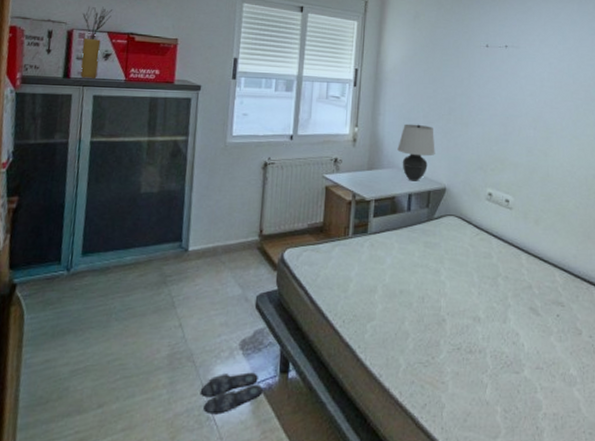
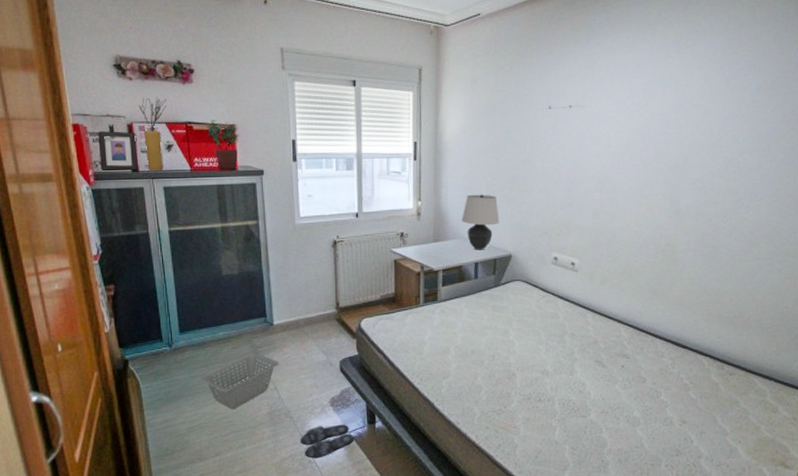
picture frame: none [31,35,74,77] -> present [98,131,138,171]
laundry basket: none [95,282,189,349] -> present [200,353,279,409]
potted plant: none [148,33,182,85] -> present [206,120,241,172]

